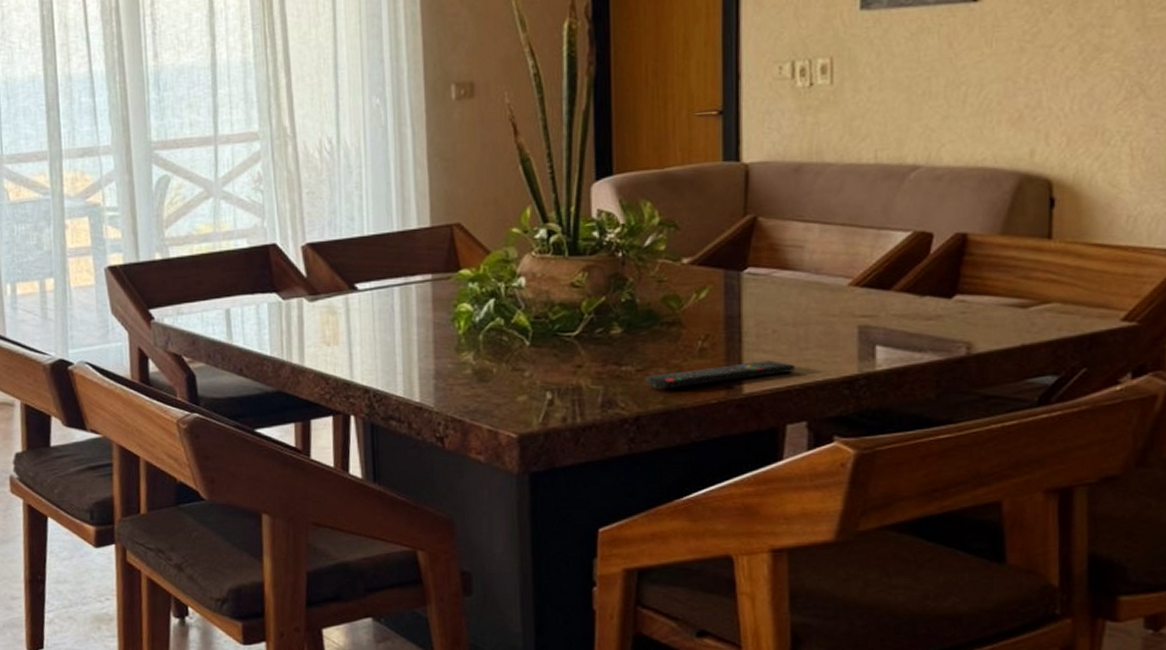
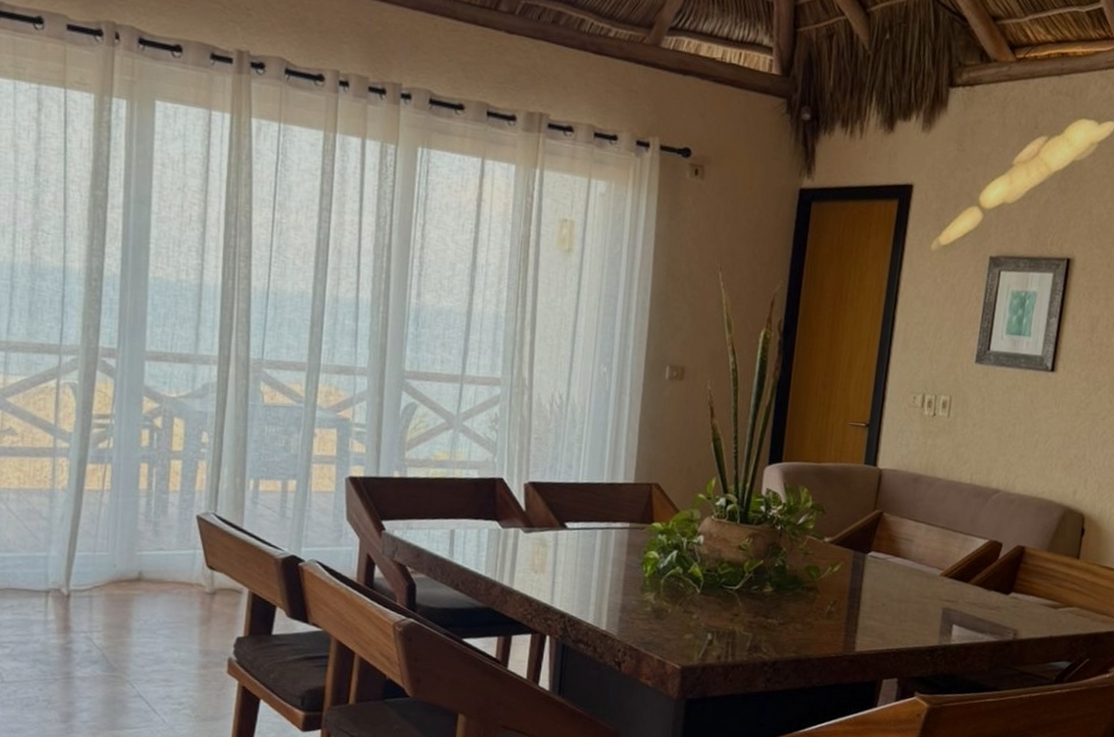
remote control: present [646,360,795,390] -> none [785,627,895,642]

